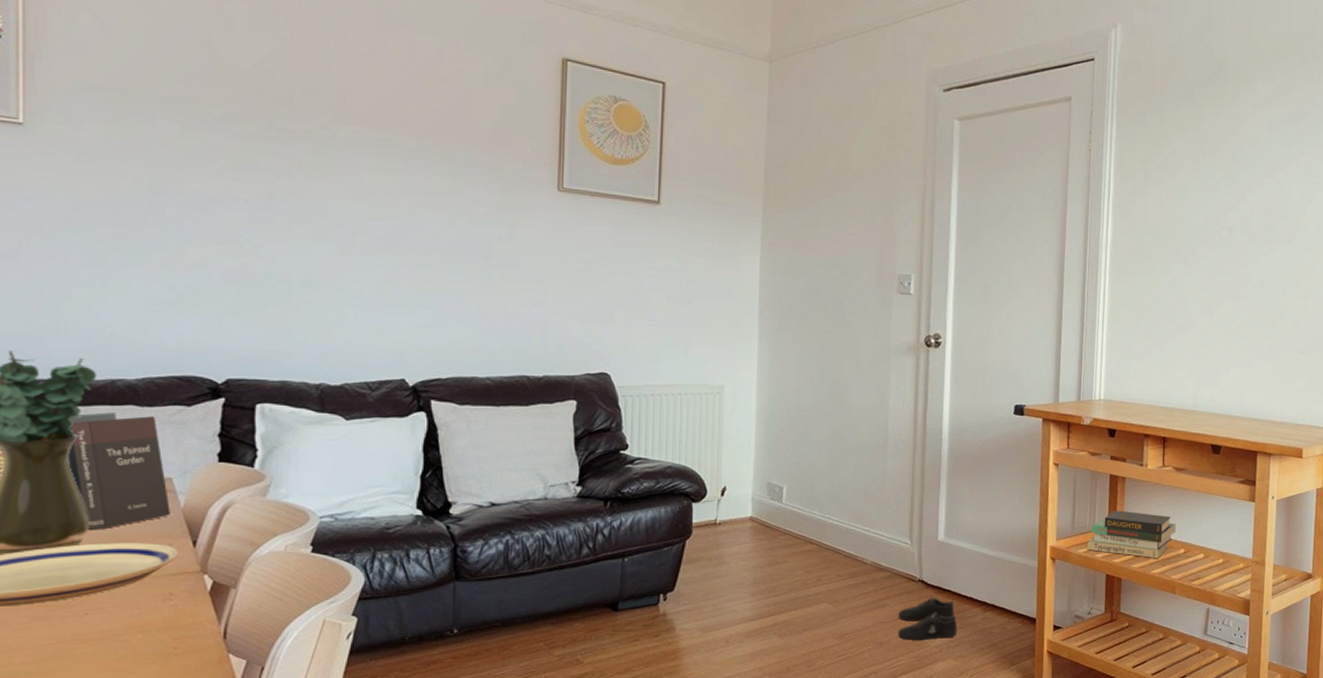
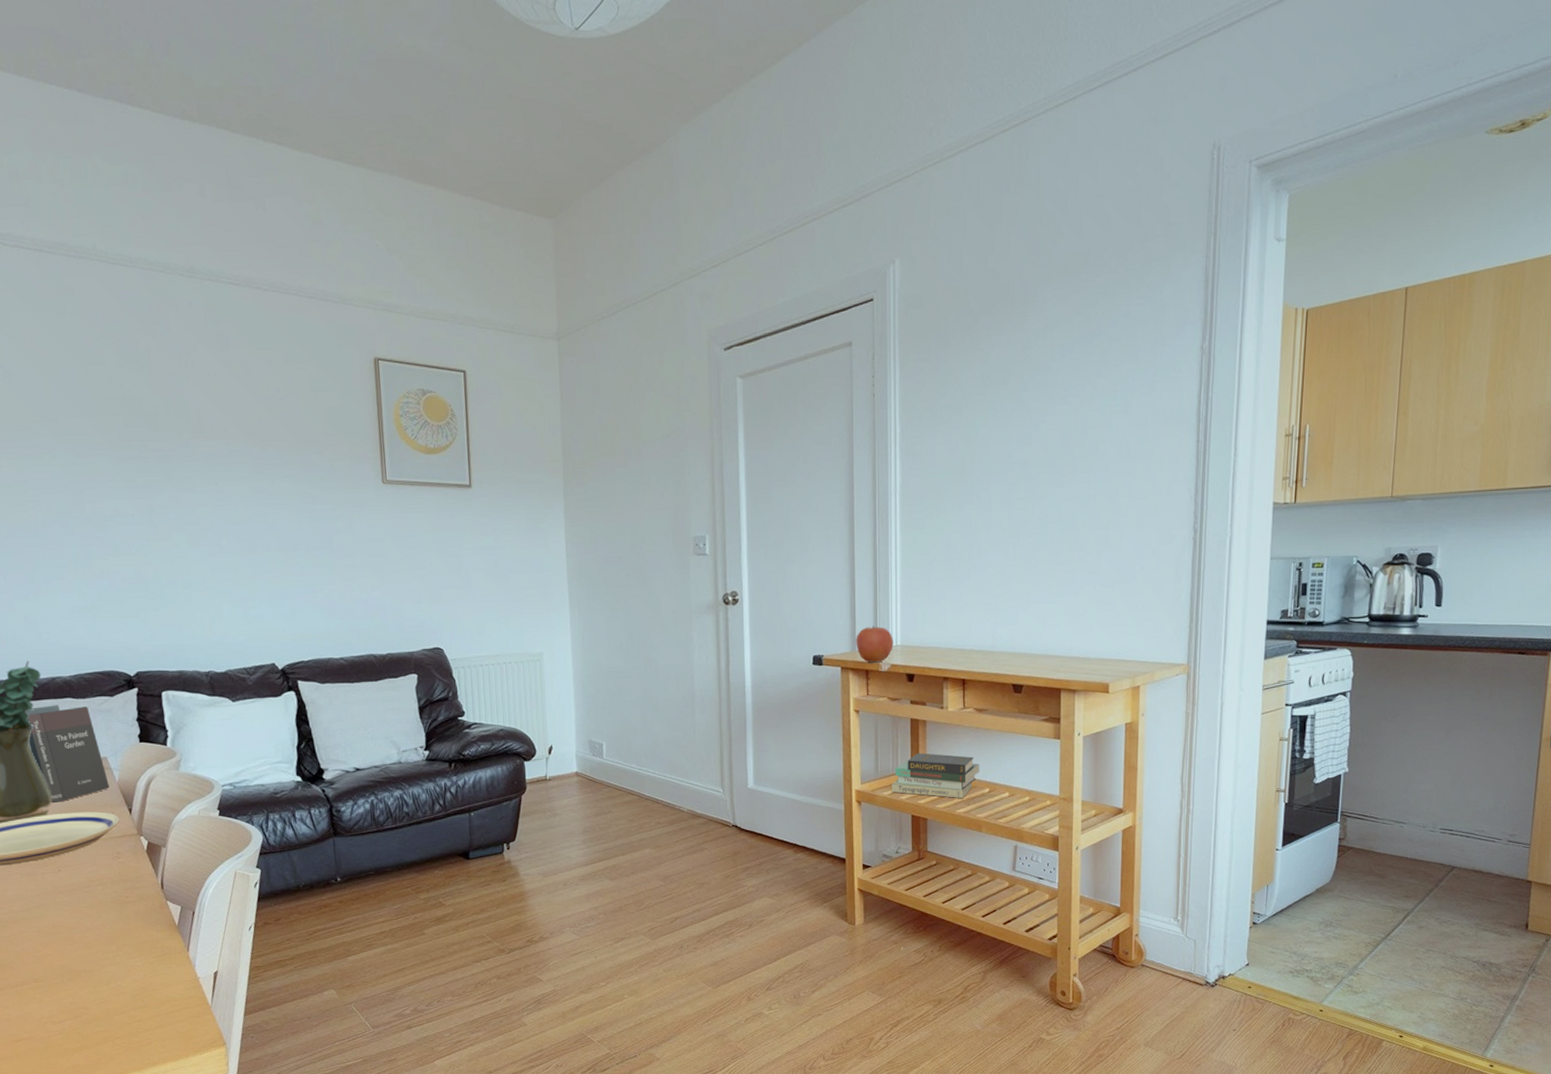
shoe: present [897,597,958,640] -> none [715,840,772,881]
fruit: none [1059,378,1097,416] -> present [856,626,893,663]

